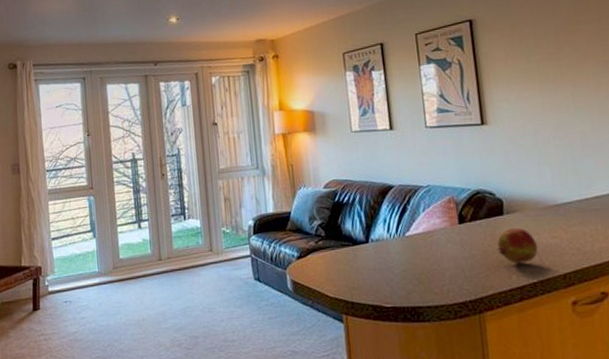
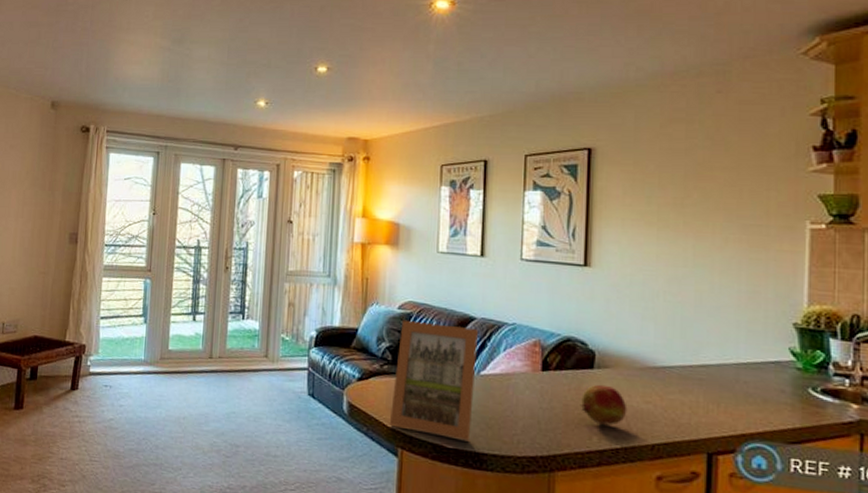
picture frame: none [329,195,406,298] -> present [389,319,479,442]

